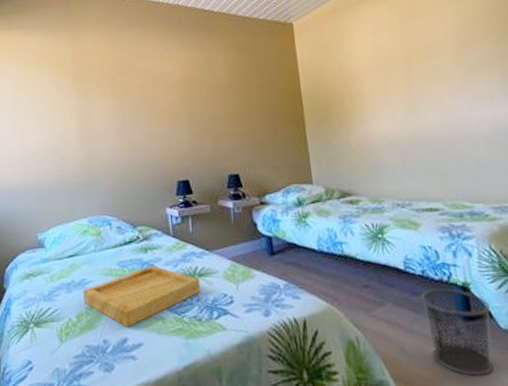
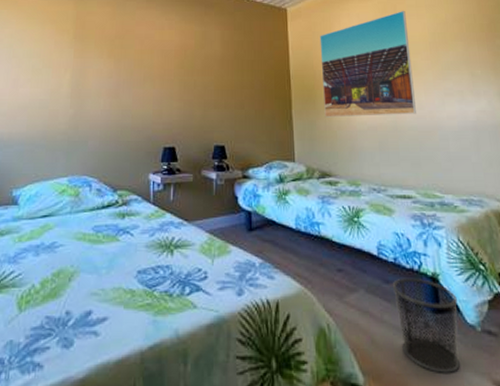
tray: present [83,265,201,327] -> none [51,232,175,298]
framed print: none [330,10,441,136] -> present [319,11,416,118]

